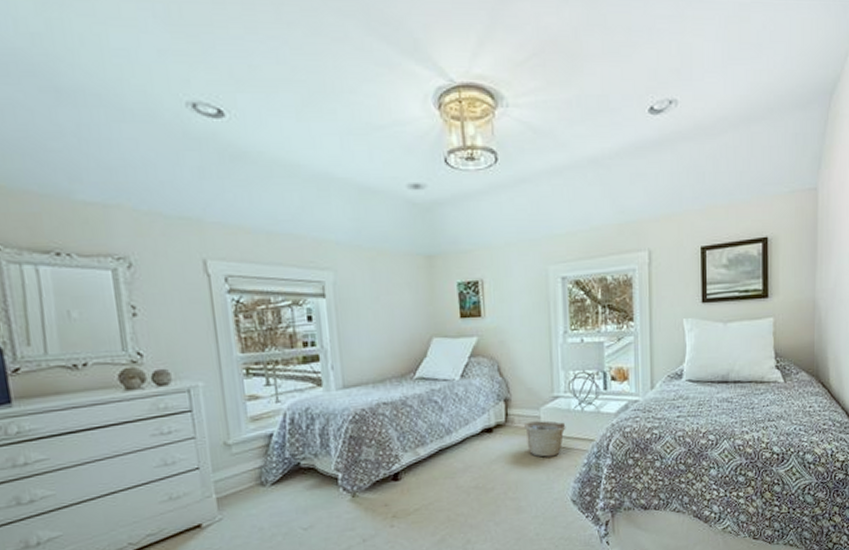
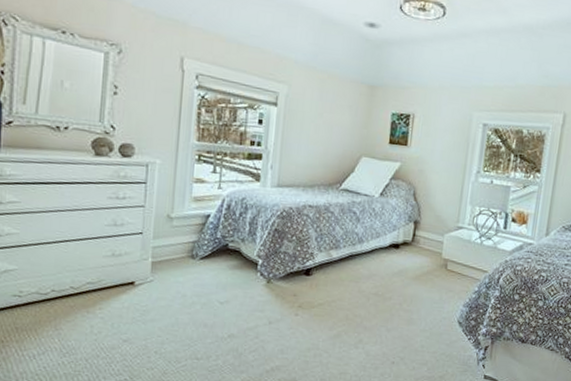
basket: present [523,420,566,457] -> none [427,245,465,280]

